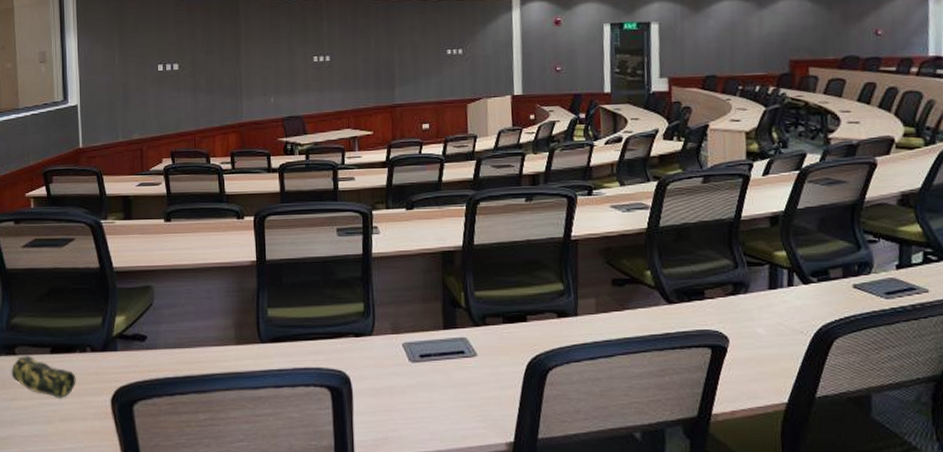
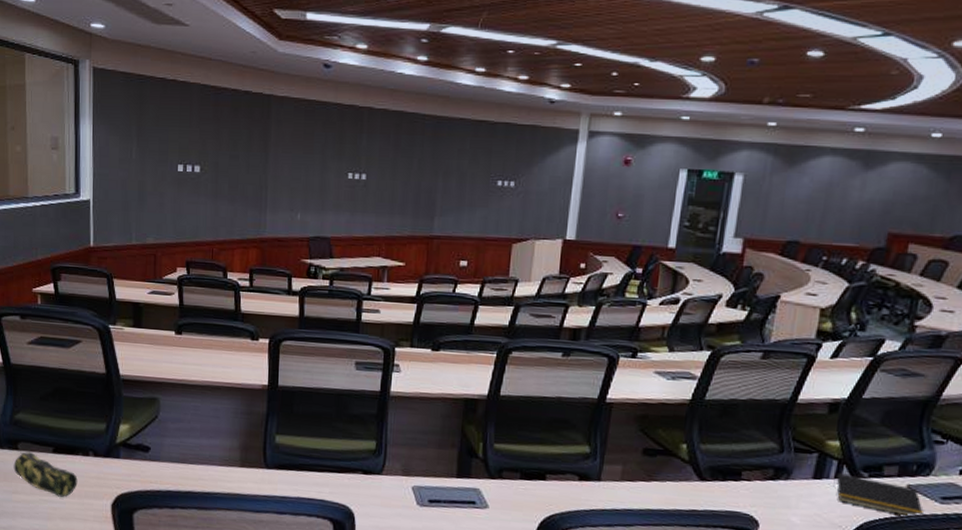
notepad: none [788,281,874,315] -> present [833,473,925,517]

